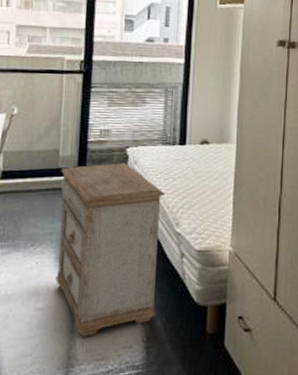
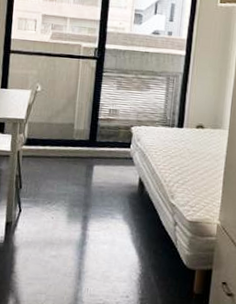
nightstand: present [55,163,166,337] -> none [67,139,163,284]

